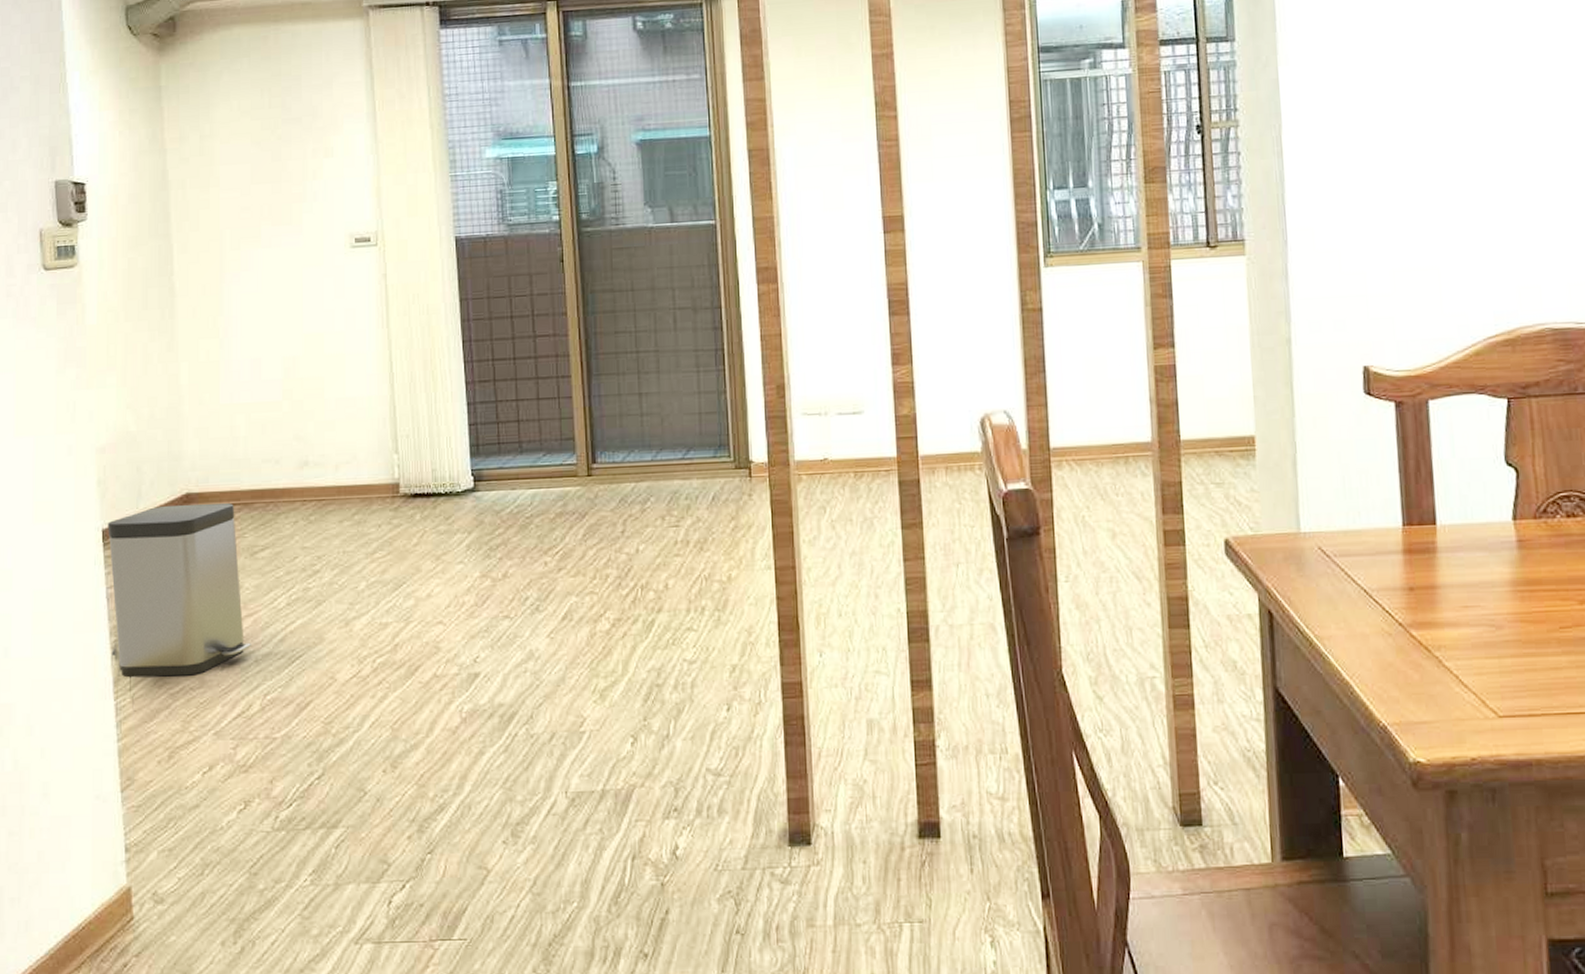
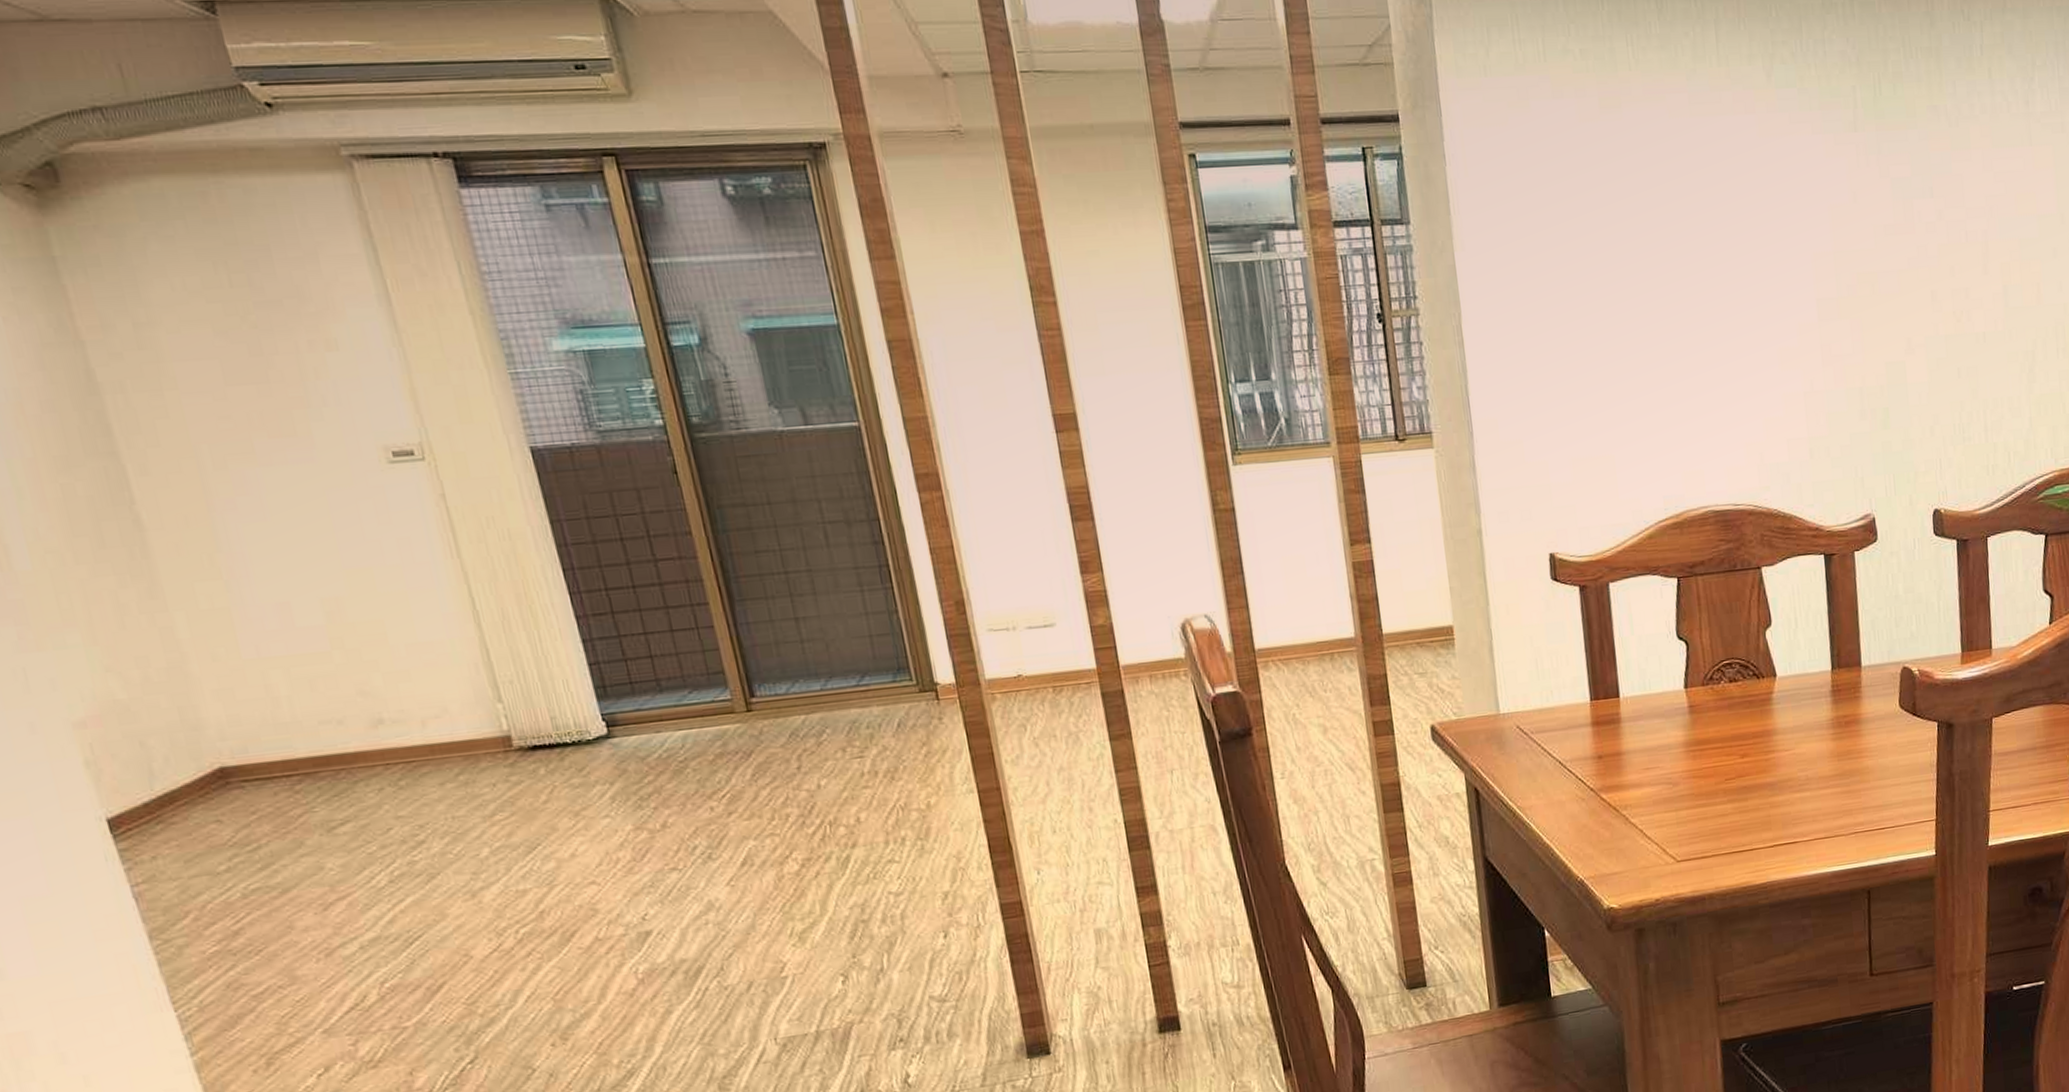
pedal bin: present [108,503,251,678] -> none [113,774,351,985]

